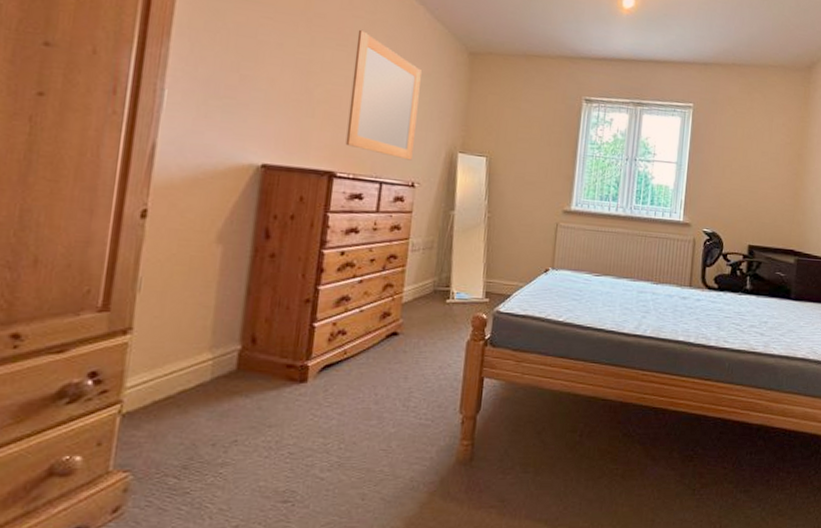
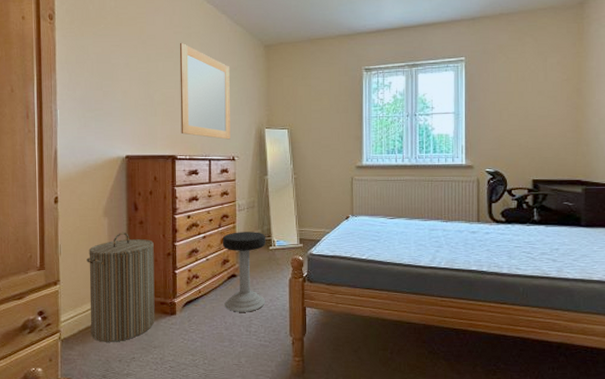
laundry hamper: none [171,266,288,419] -> present [87,232,155,342]
stool: none [377,278,444,382] -> present [222,232,266,312]

